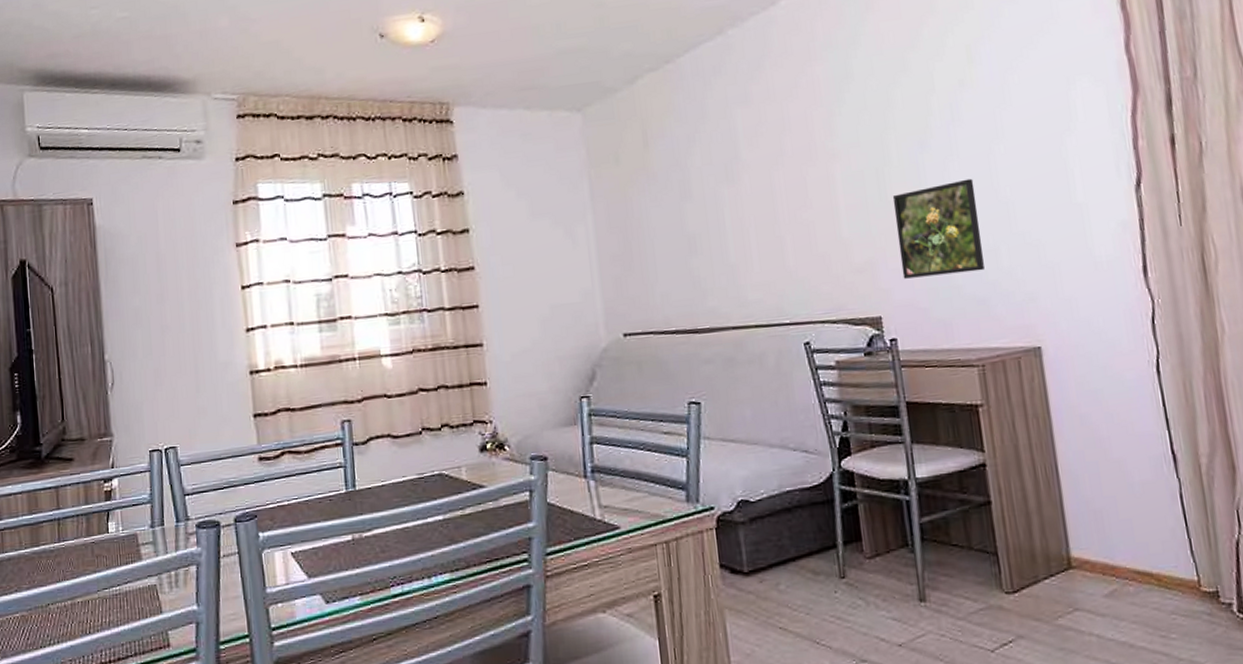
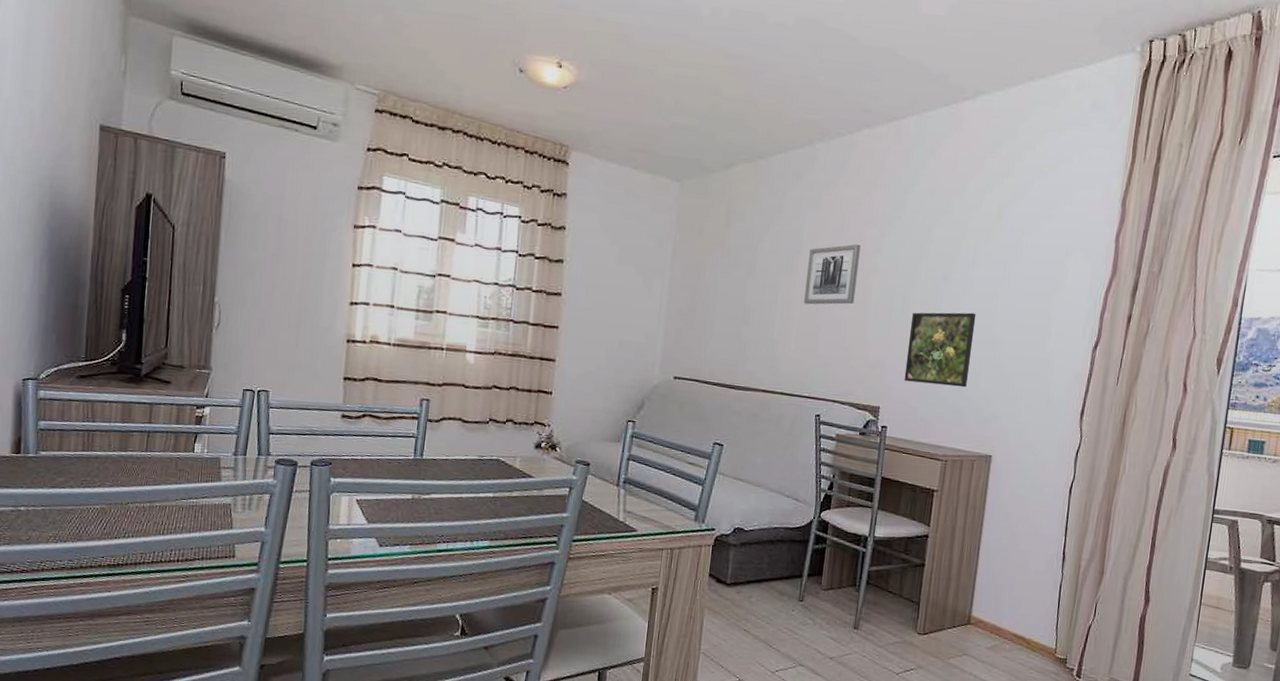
wall art: none [750,131,818,215] -> present [804,244,861,305]

